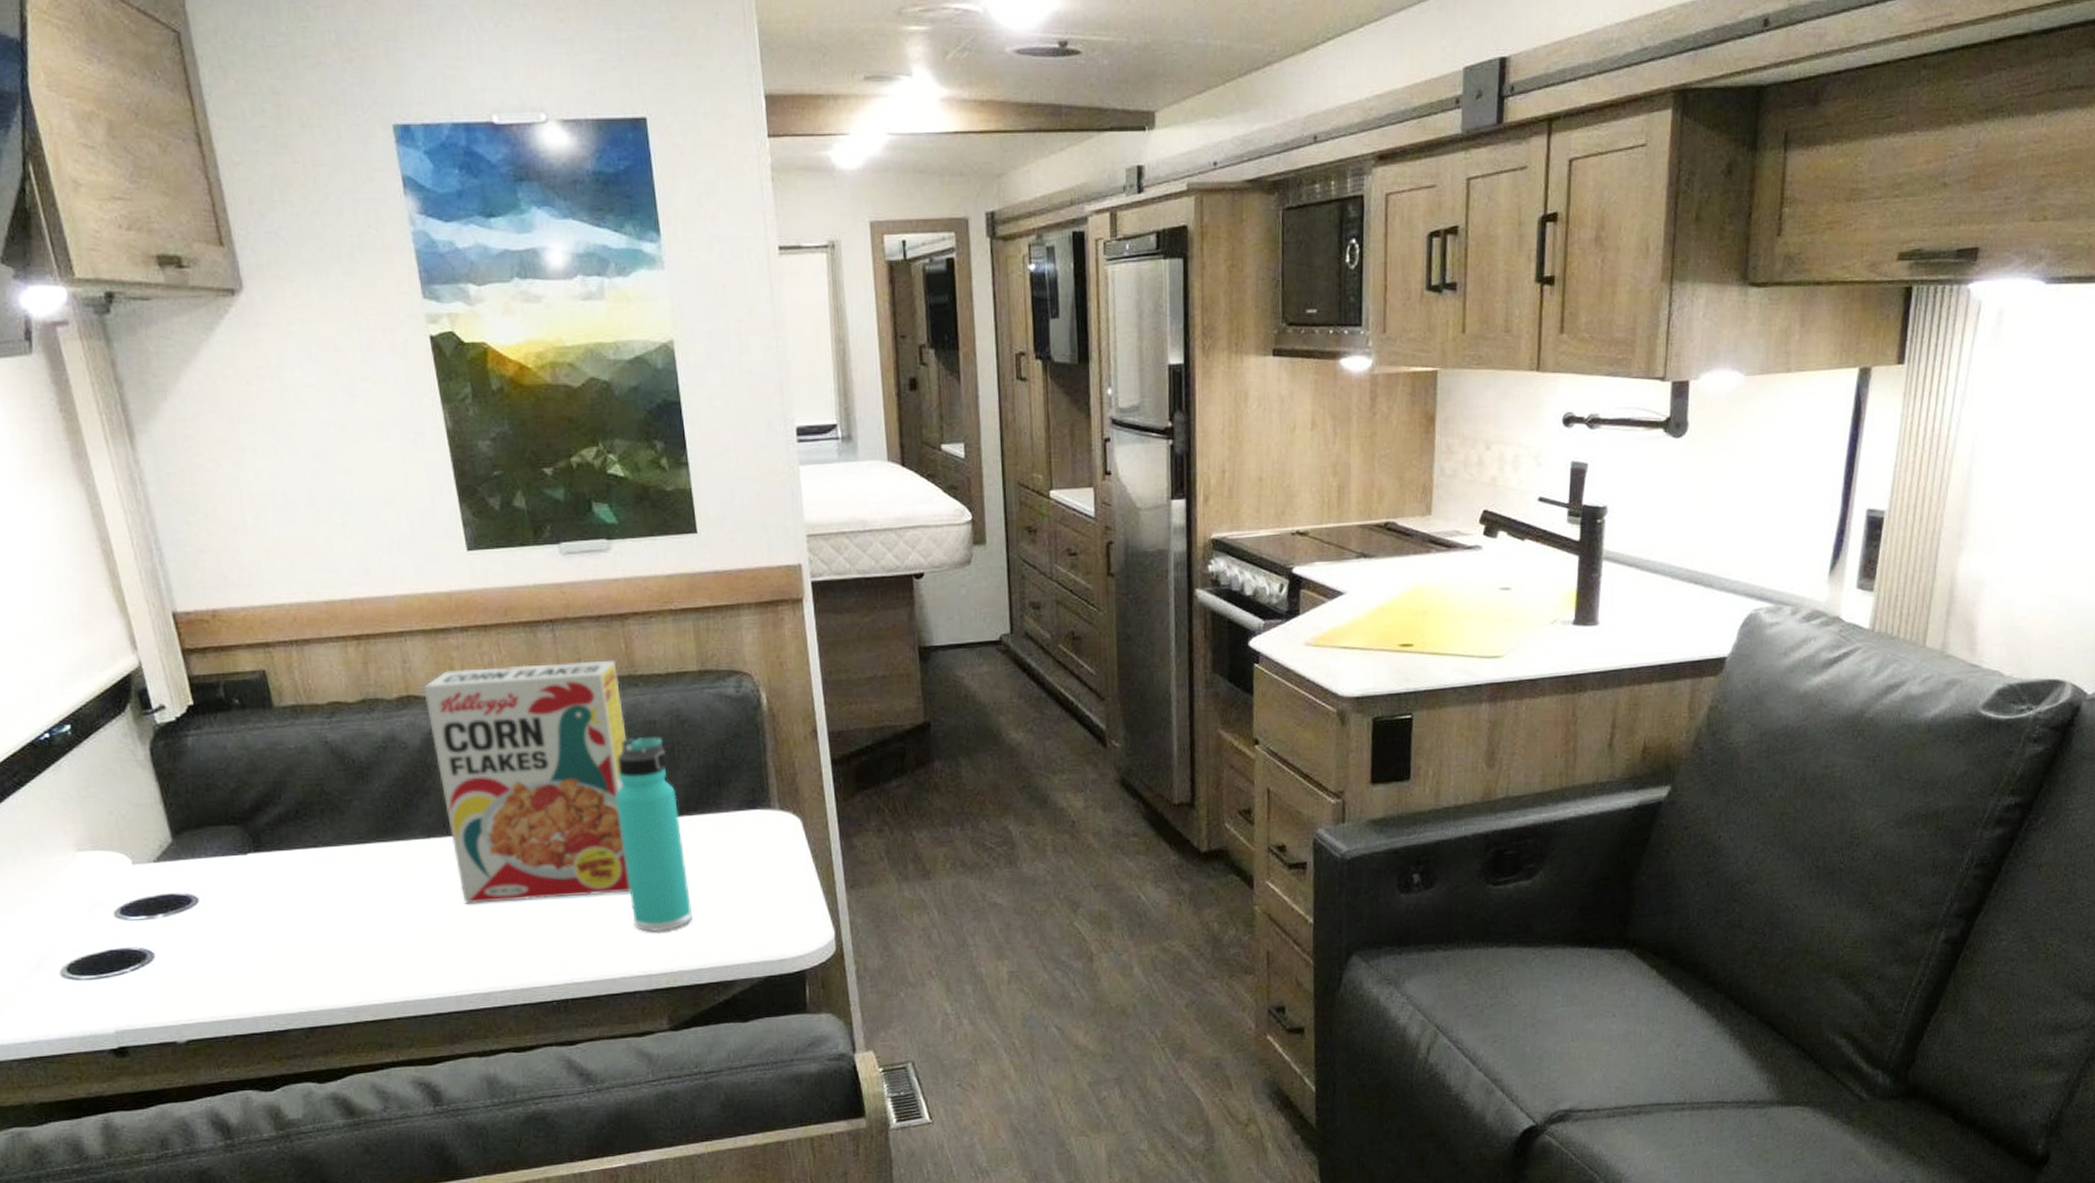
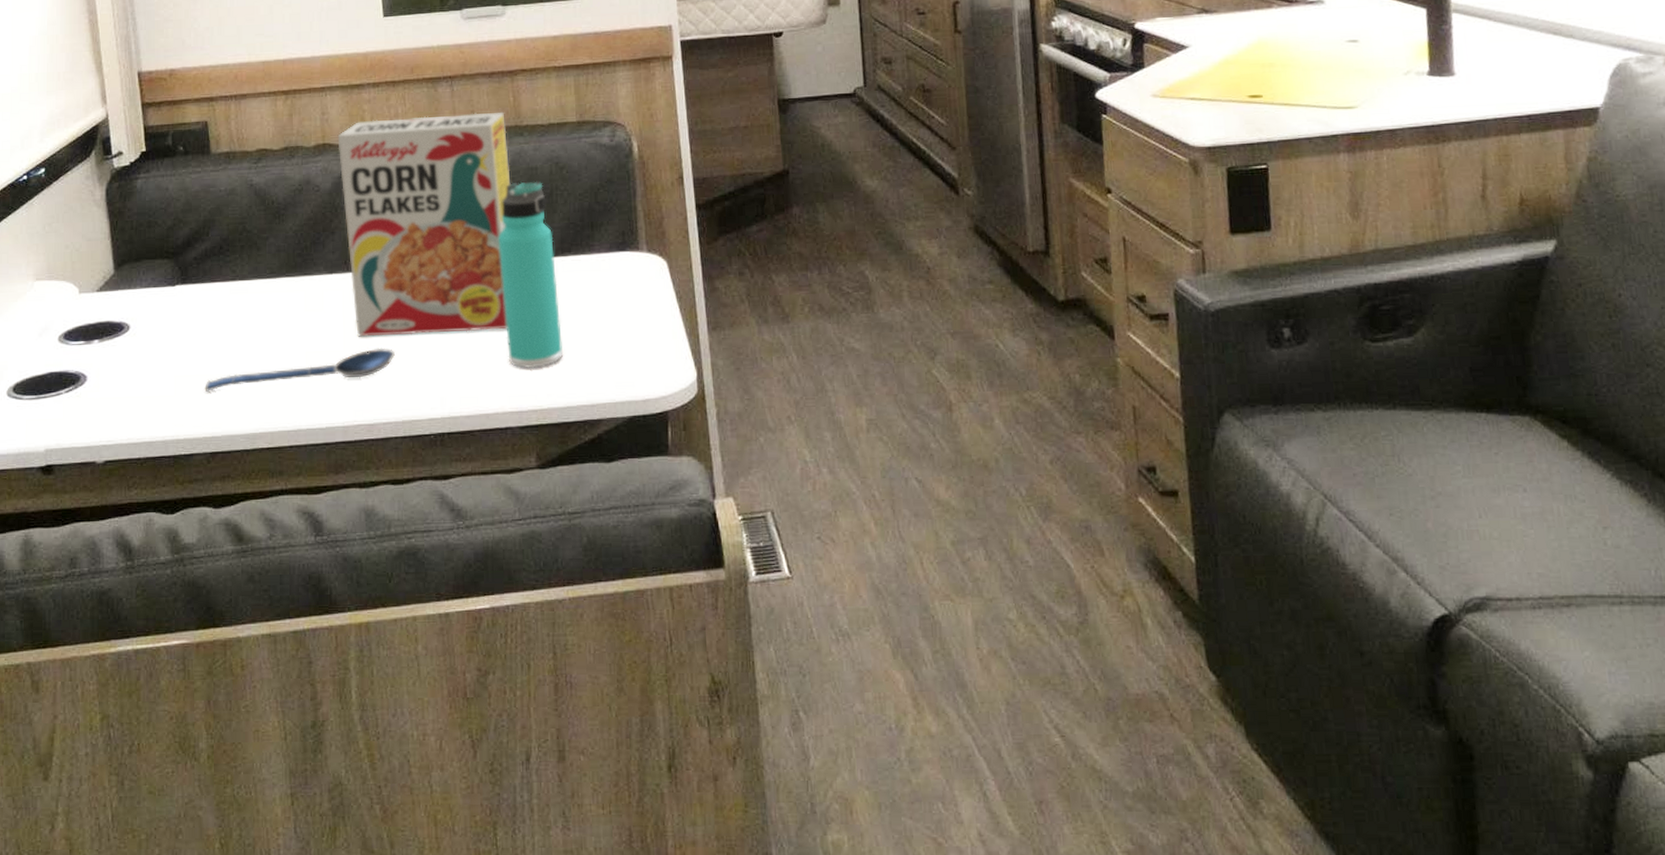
spoon: none [294,914,508,965] -> present [204,347,395,392]

